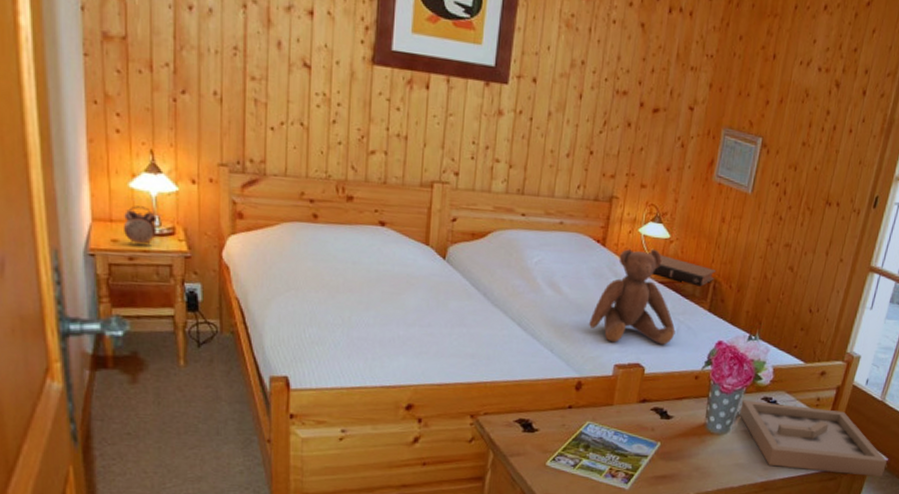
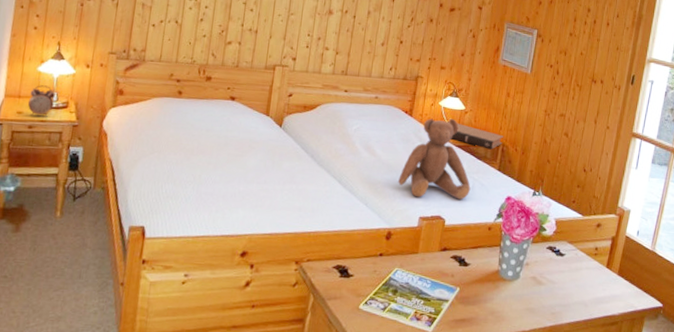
decorative tray: present [739,400,887,477] -> none [527,249,661,322]

